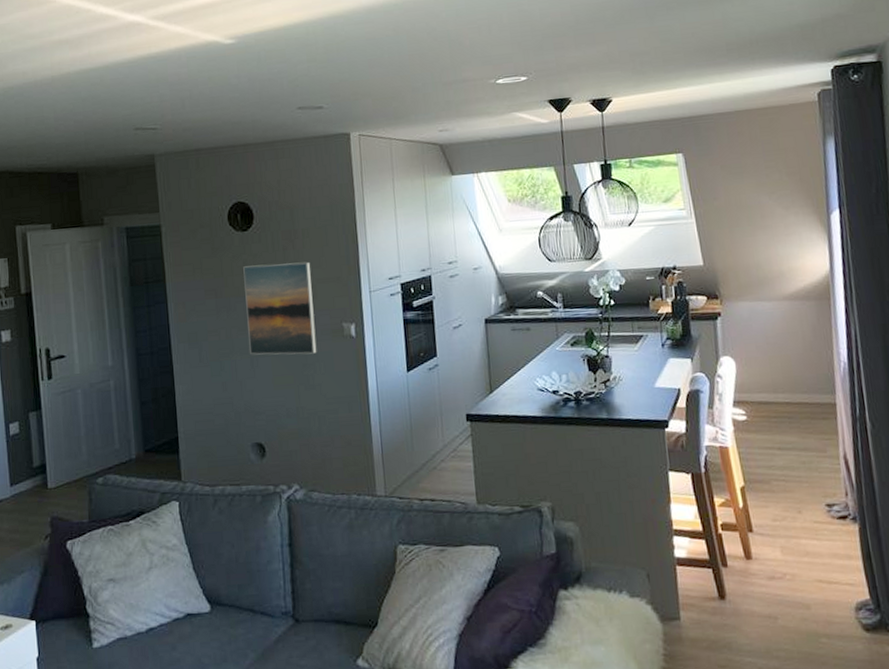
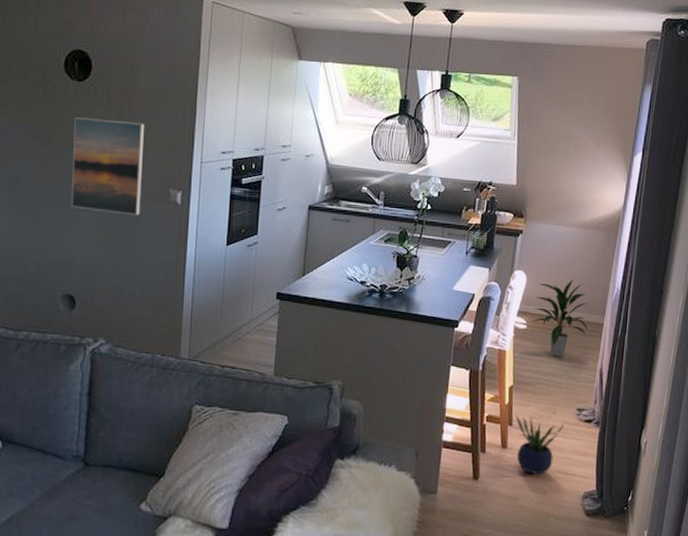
indoor plant: none [750,358,820,448] -> present [533,279,589,357]
potted plant: none [754,518,816,587] -> present [515,414,565,475]

